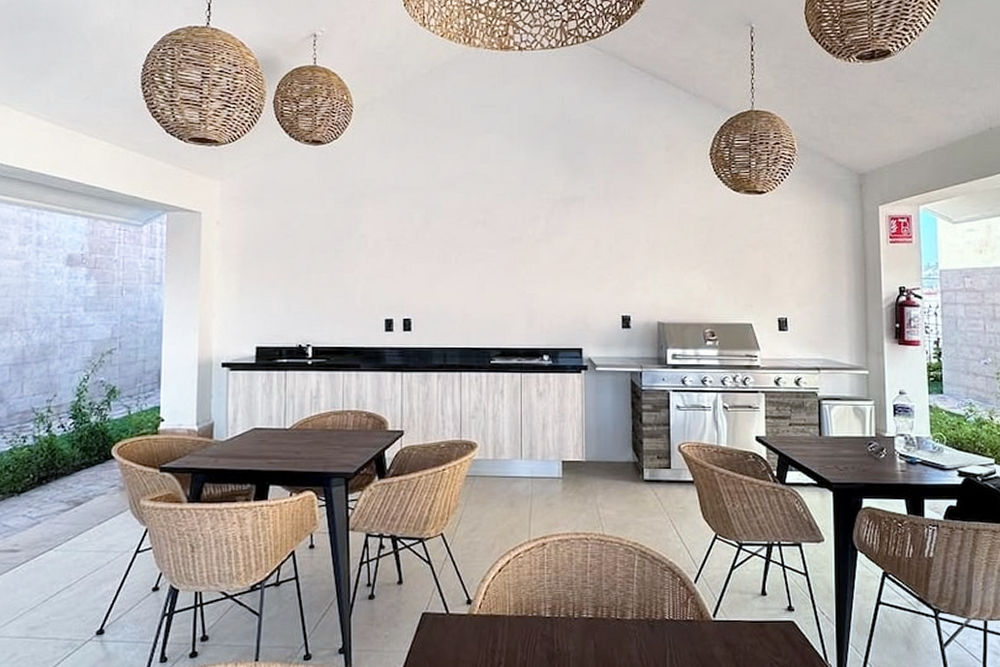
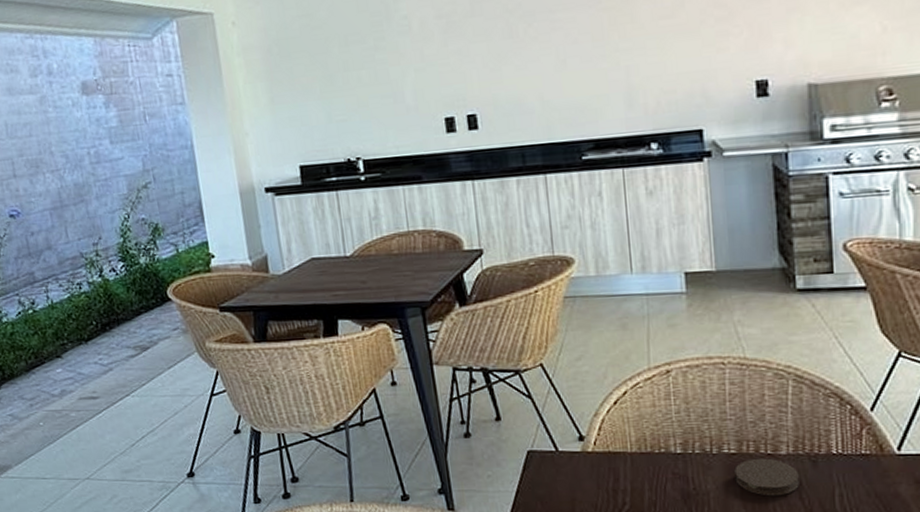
coaster: none [591,622,640,657] -> present [734,458,799,496]

